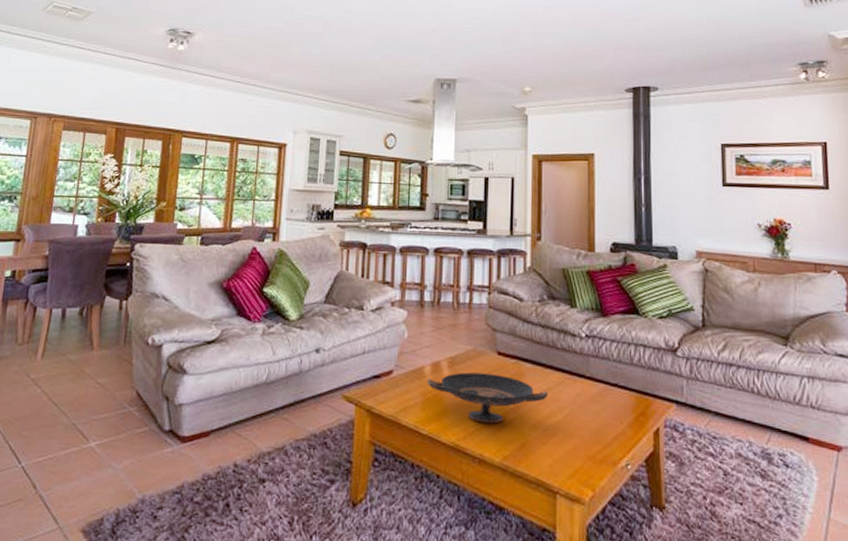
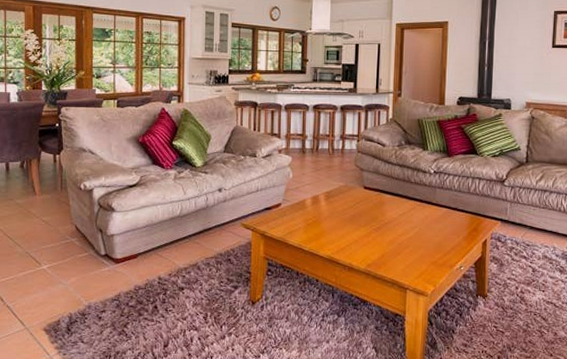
decorative bowl: present [426,372,548,424] -> none [308,203,403,241]

